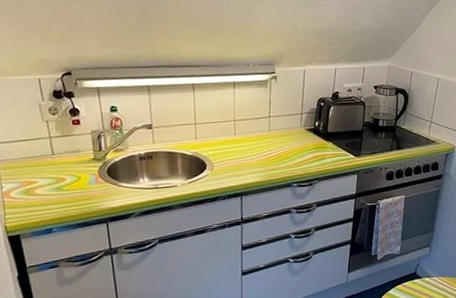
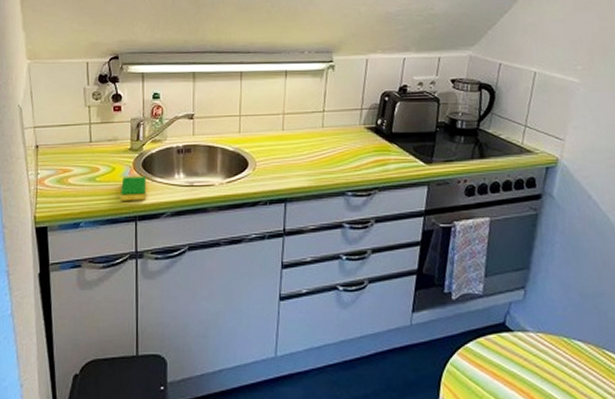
dish sponge: none [89,183,114,206] -> present [121,176,146,201]

